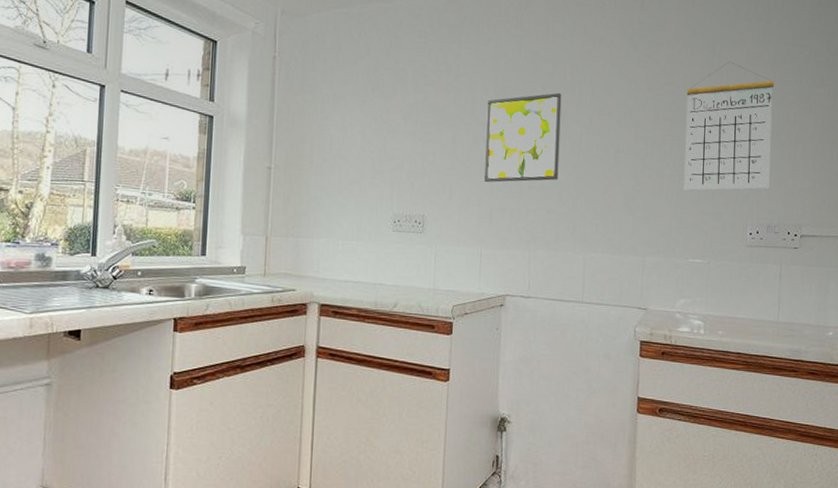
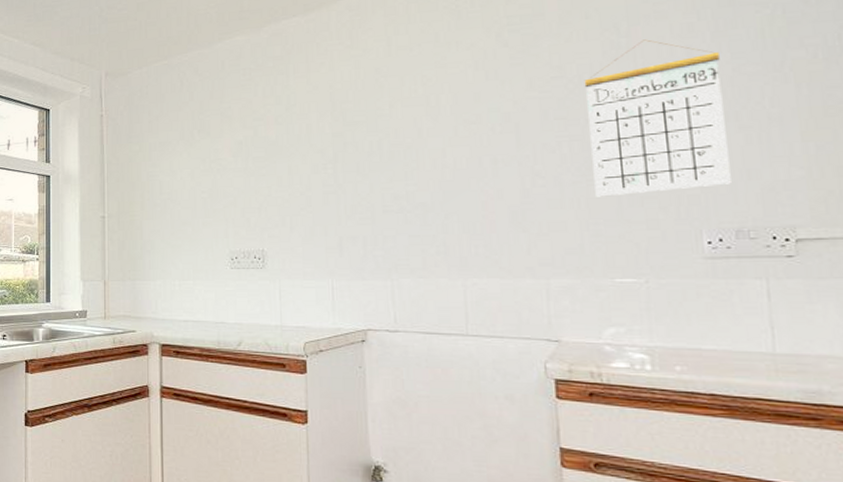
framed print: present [483,92,562,182] -> none [324,107,420,210]

